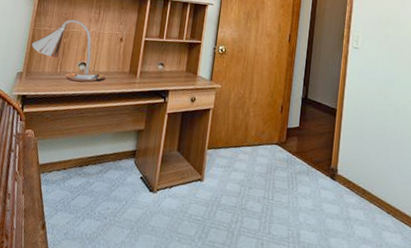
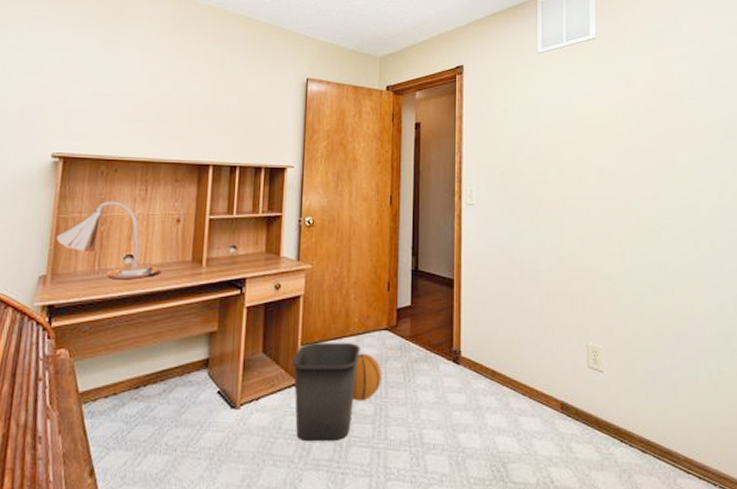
waste bin: none [198,148,255,229] -> present [292,343,360,442]
basketball: none [244,161,271,200] -> present [352,353,382,401]

